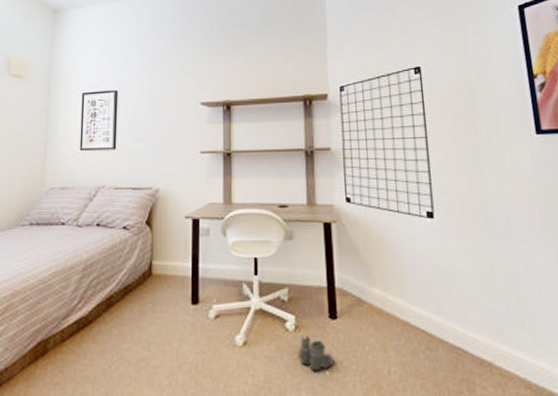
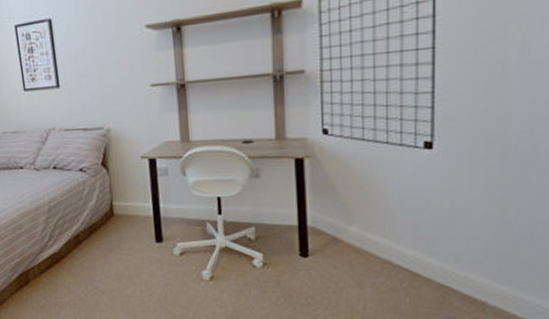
boots: present [298,335,334,372] -> none [267,272,305,305]

